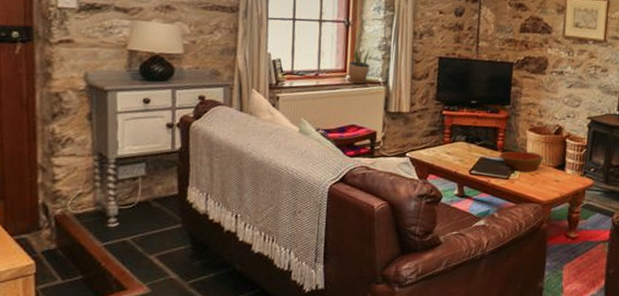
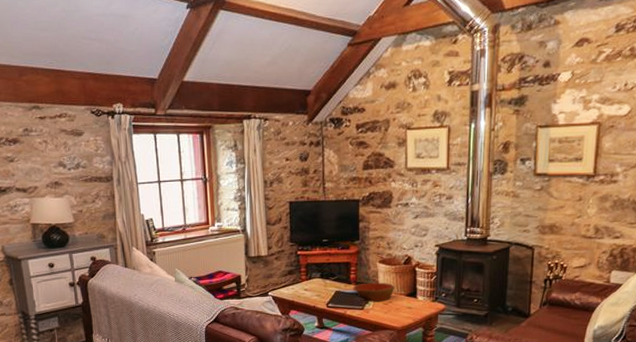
potted plant: present [348,47,370,84] -> none [210,201,229,234]

